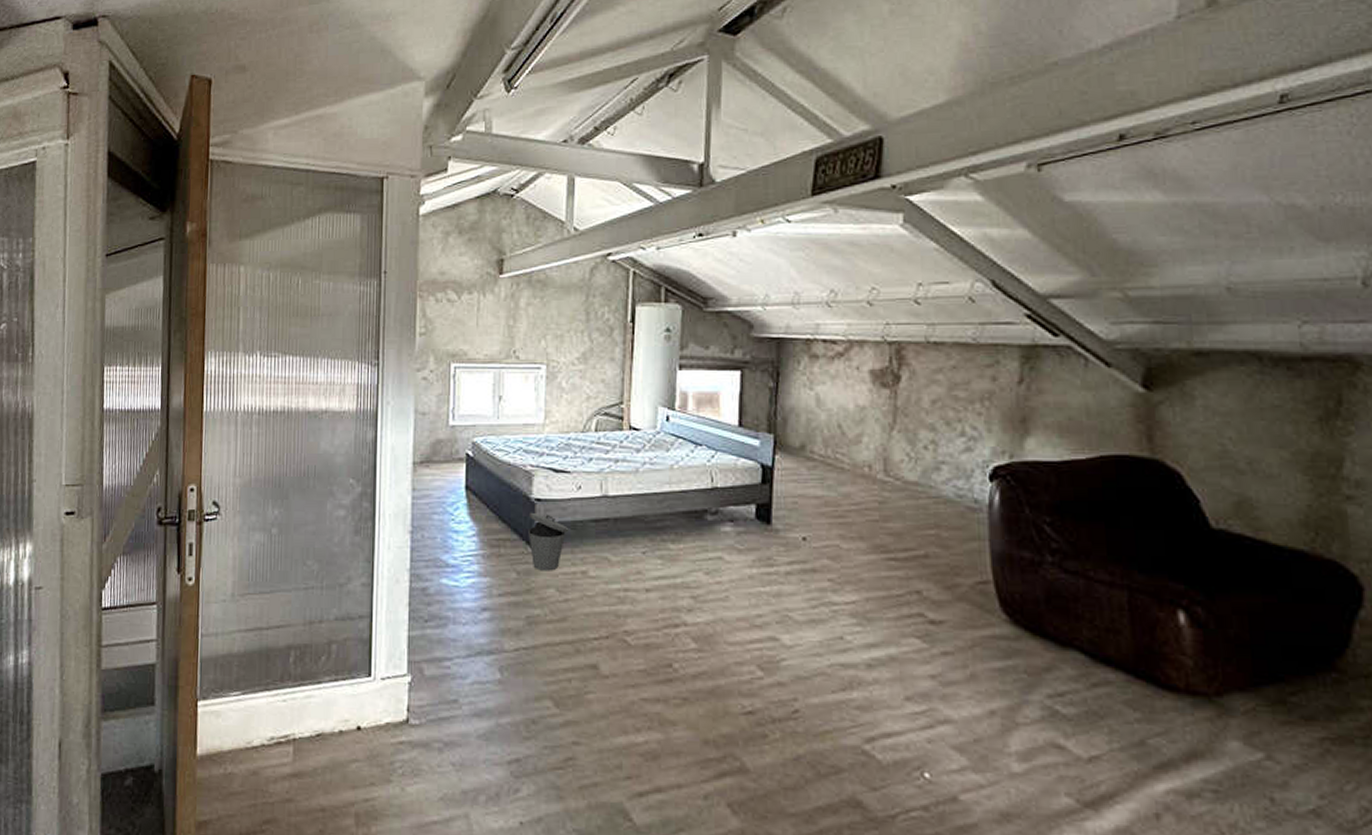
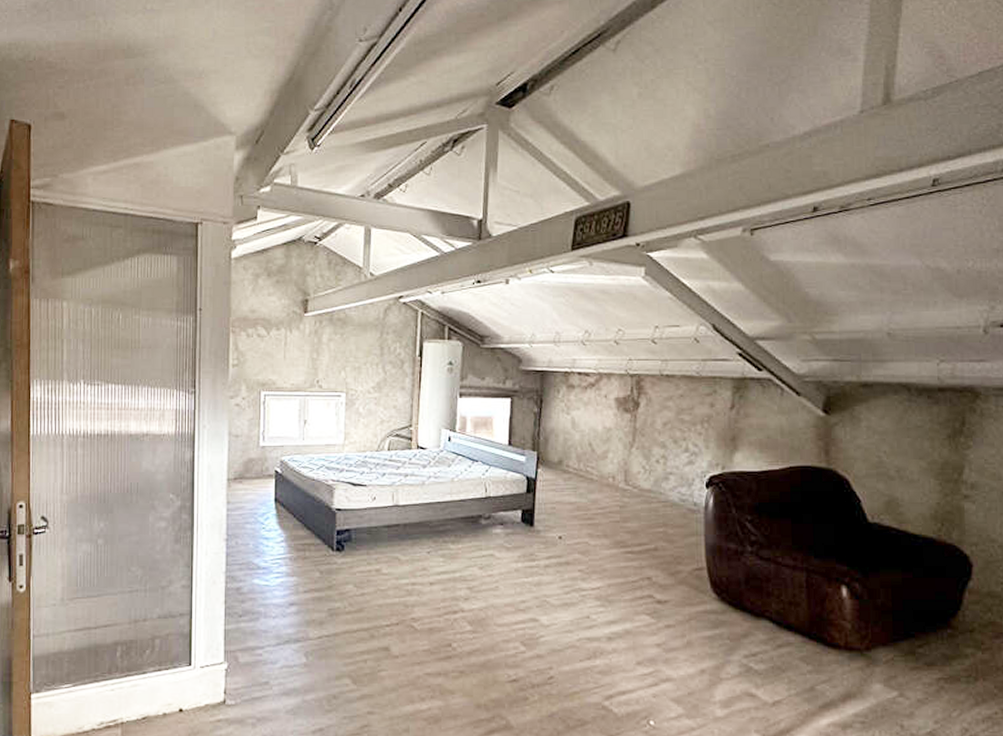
trash can: present [528,512,569,571] -> none [330,520,365,570]

